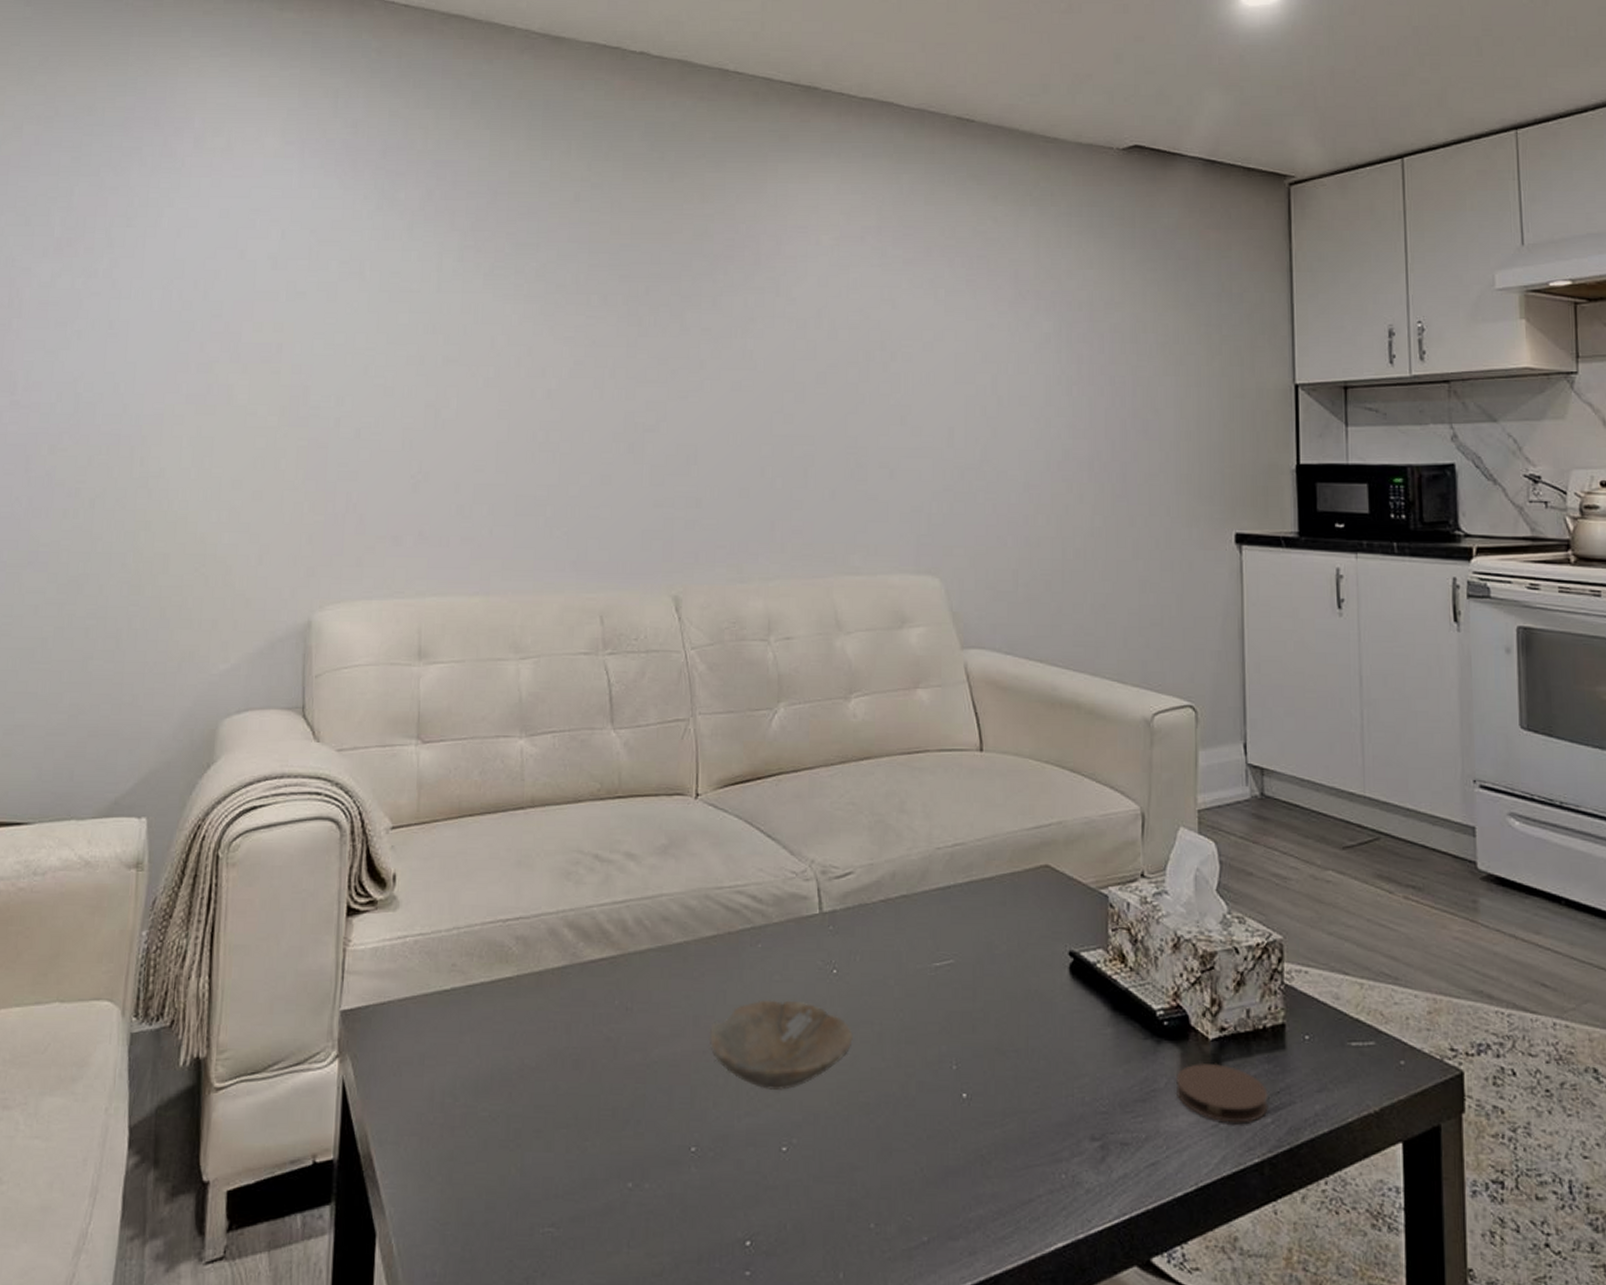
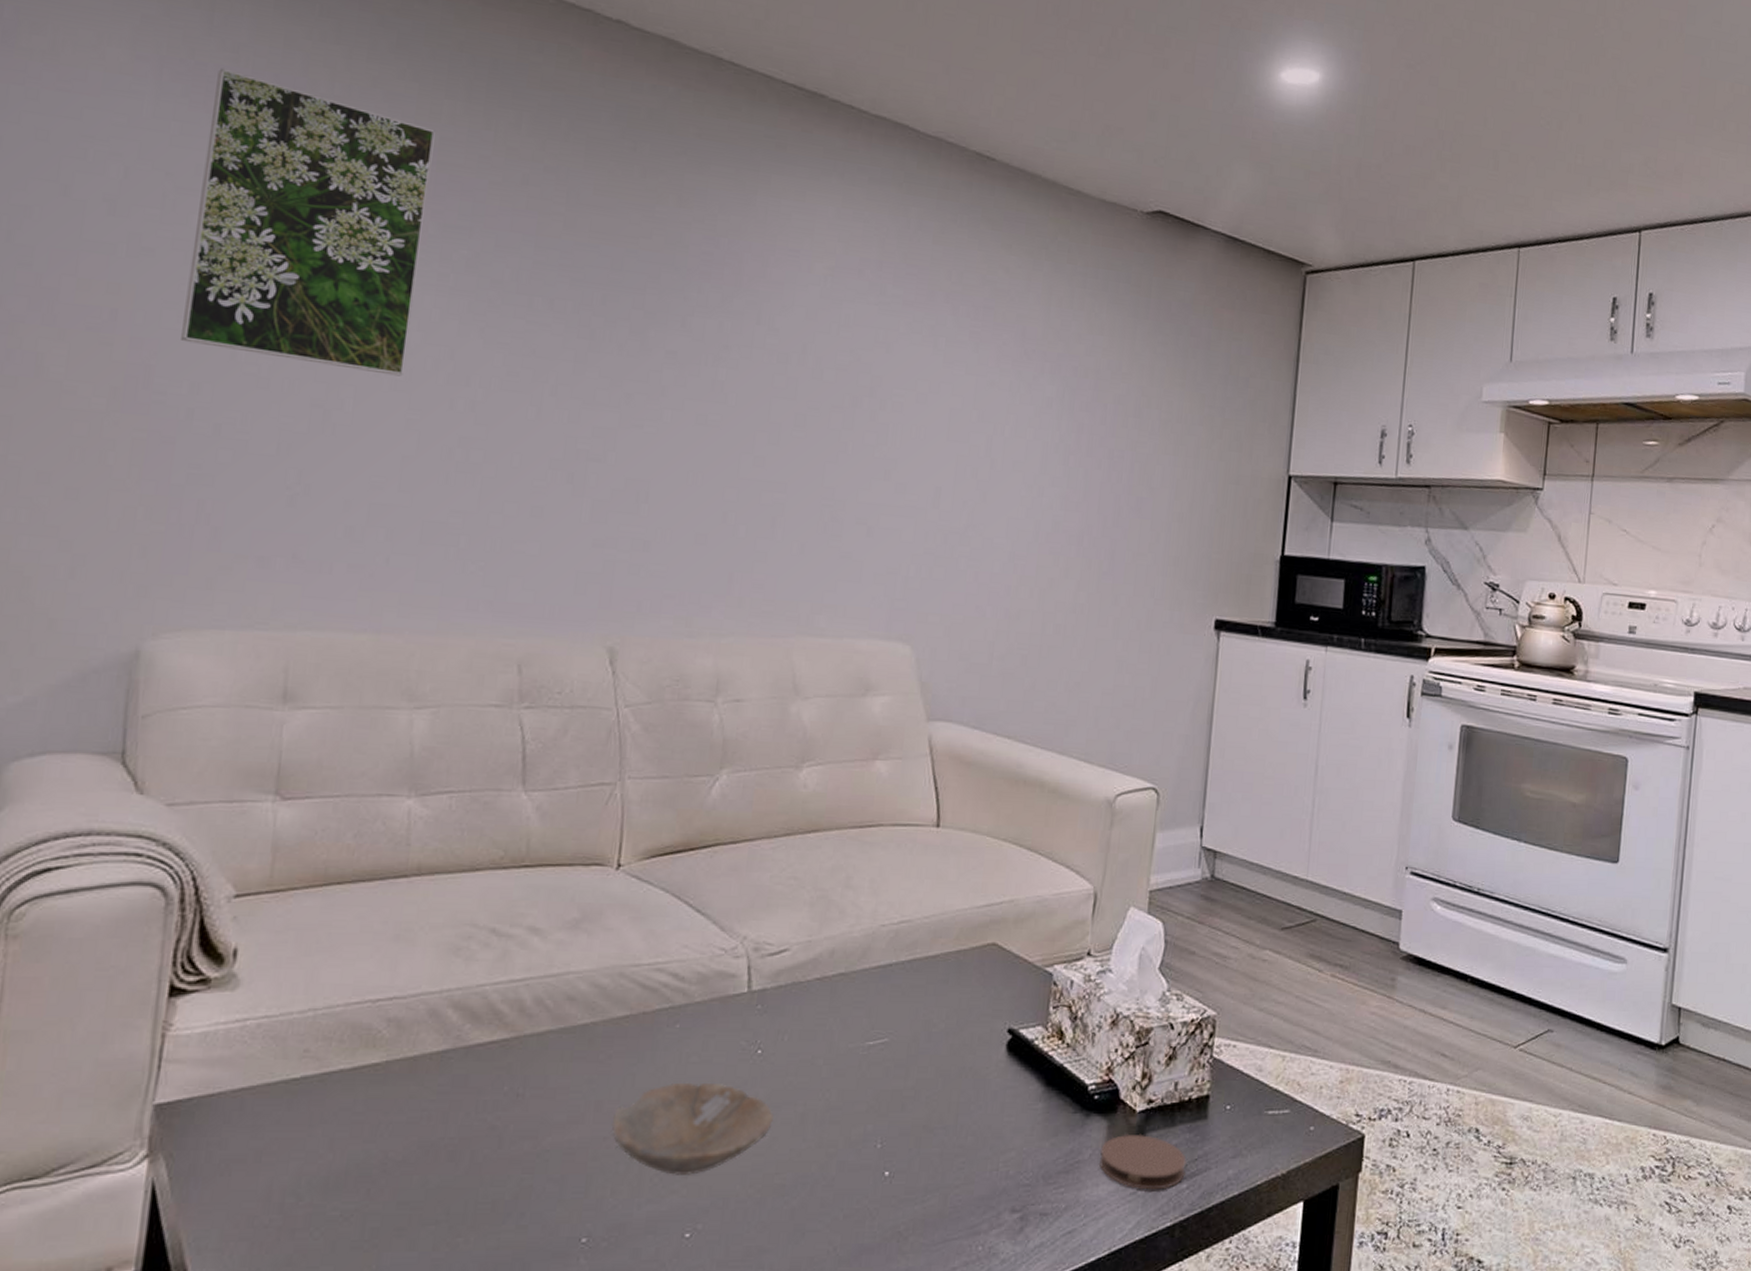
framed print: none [328,141,505,375] -> present [181,67,435,377]

